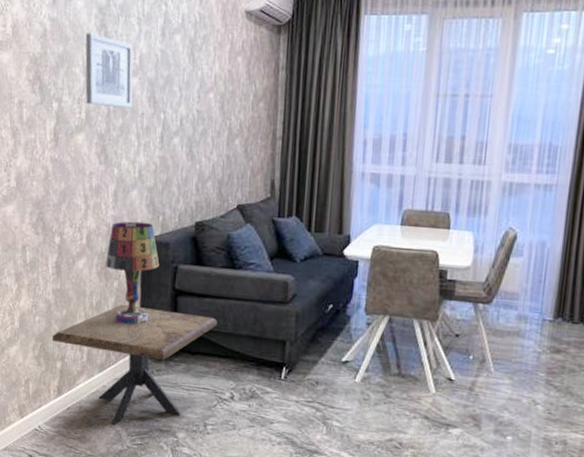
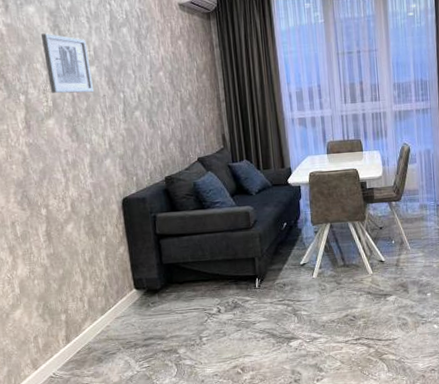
side table: present [53,304,217,426] -> none [53,250,197,358]
table lamp: present [105,221,160,325] -> none [91,184,140,272]

